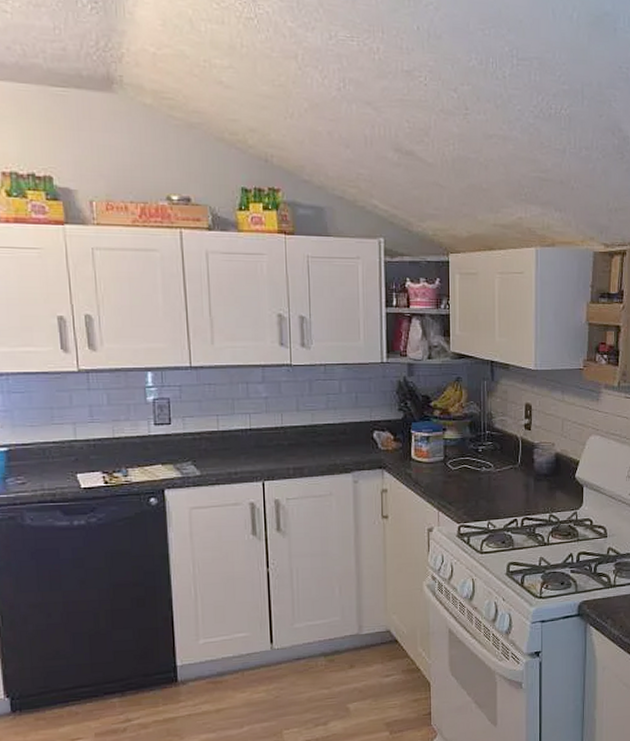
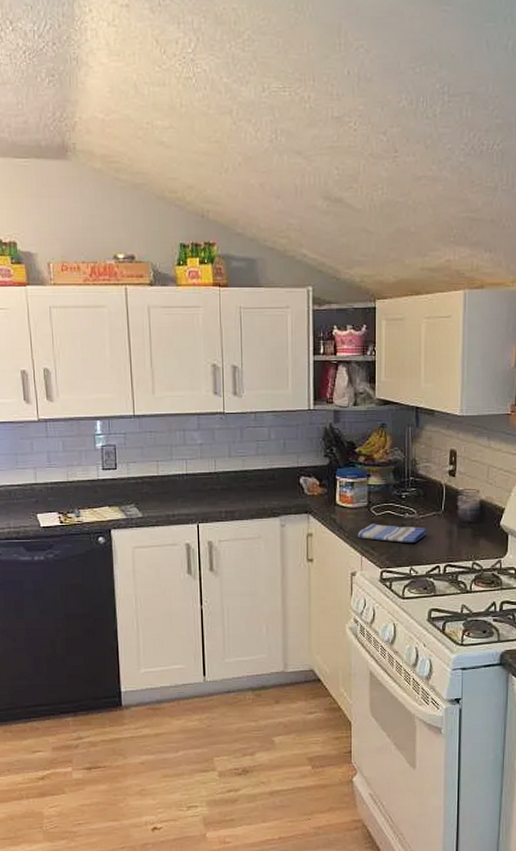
dish towel: none [434,478,504,497] -> present [357,524,427,543]

